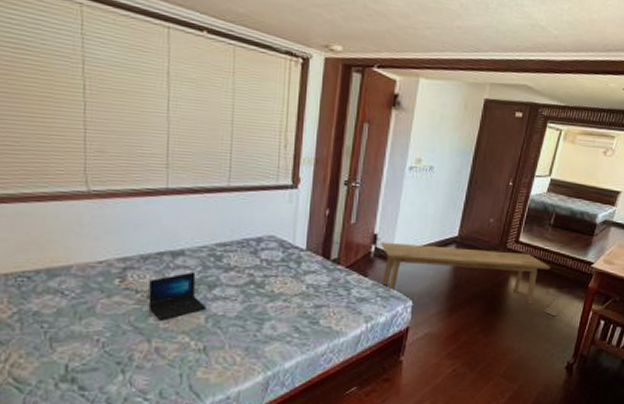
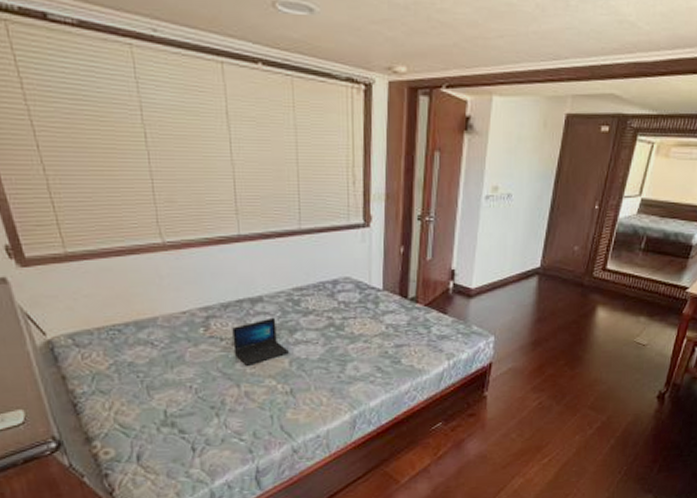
bench: present [379,242,550,304] -> none [458,277,641,334]

